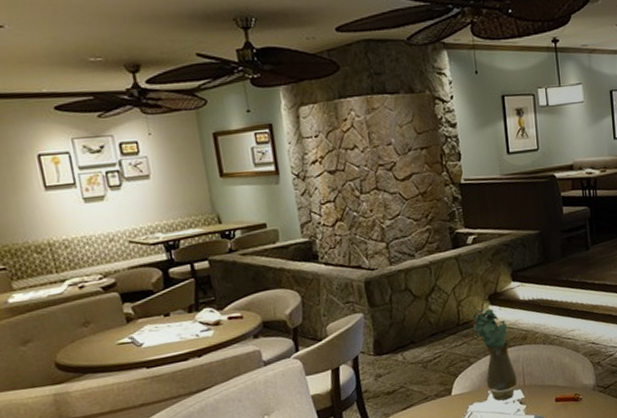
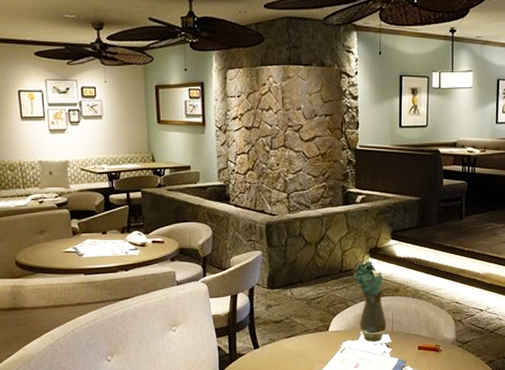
cushion: none [72,233,119,273] -> present [38,159,71,190]

